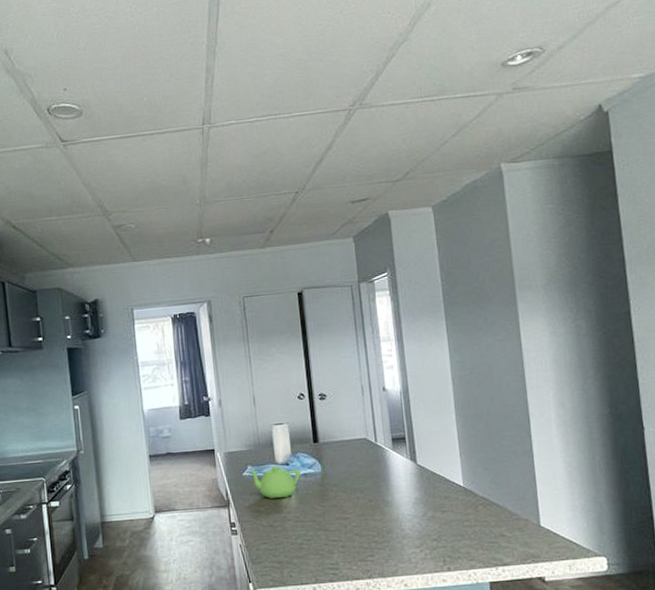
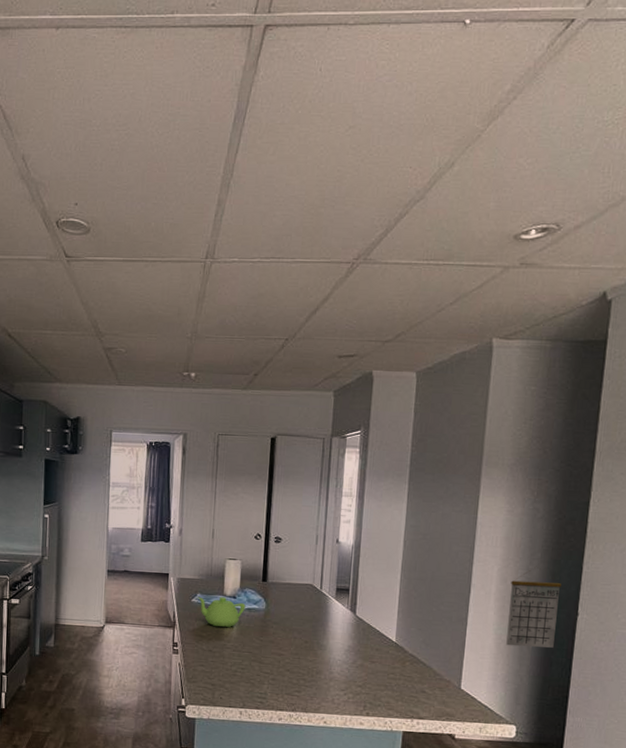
calendar: none [569,386,627,473] -> present [506,567,561,648]

